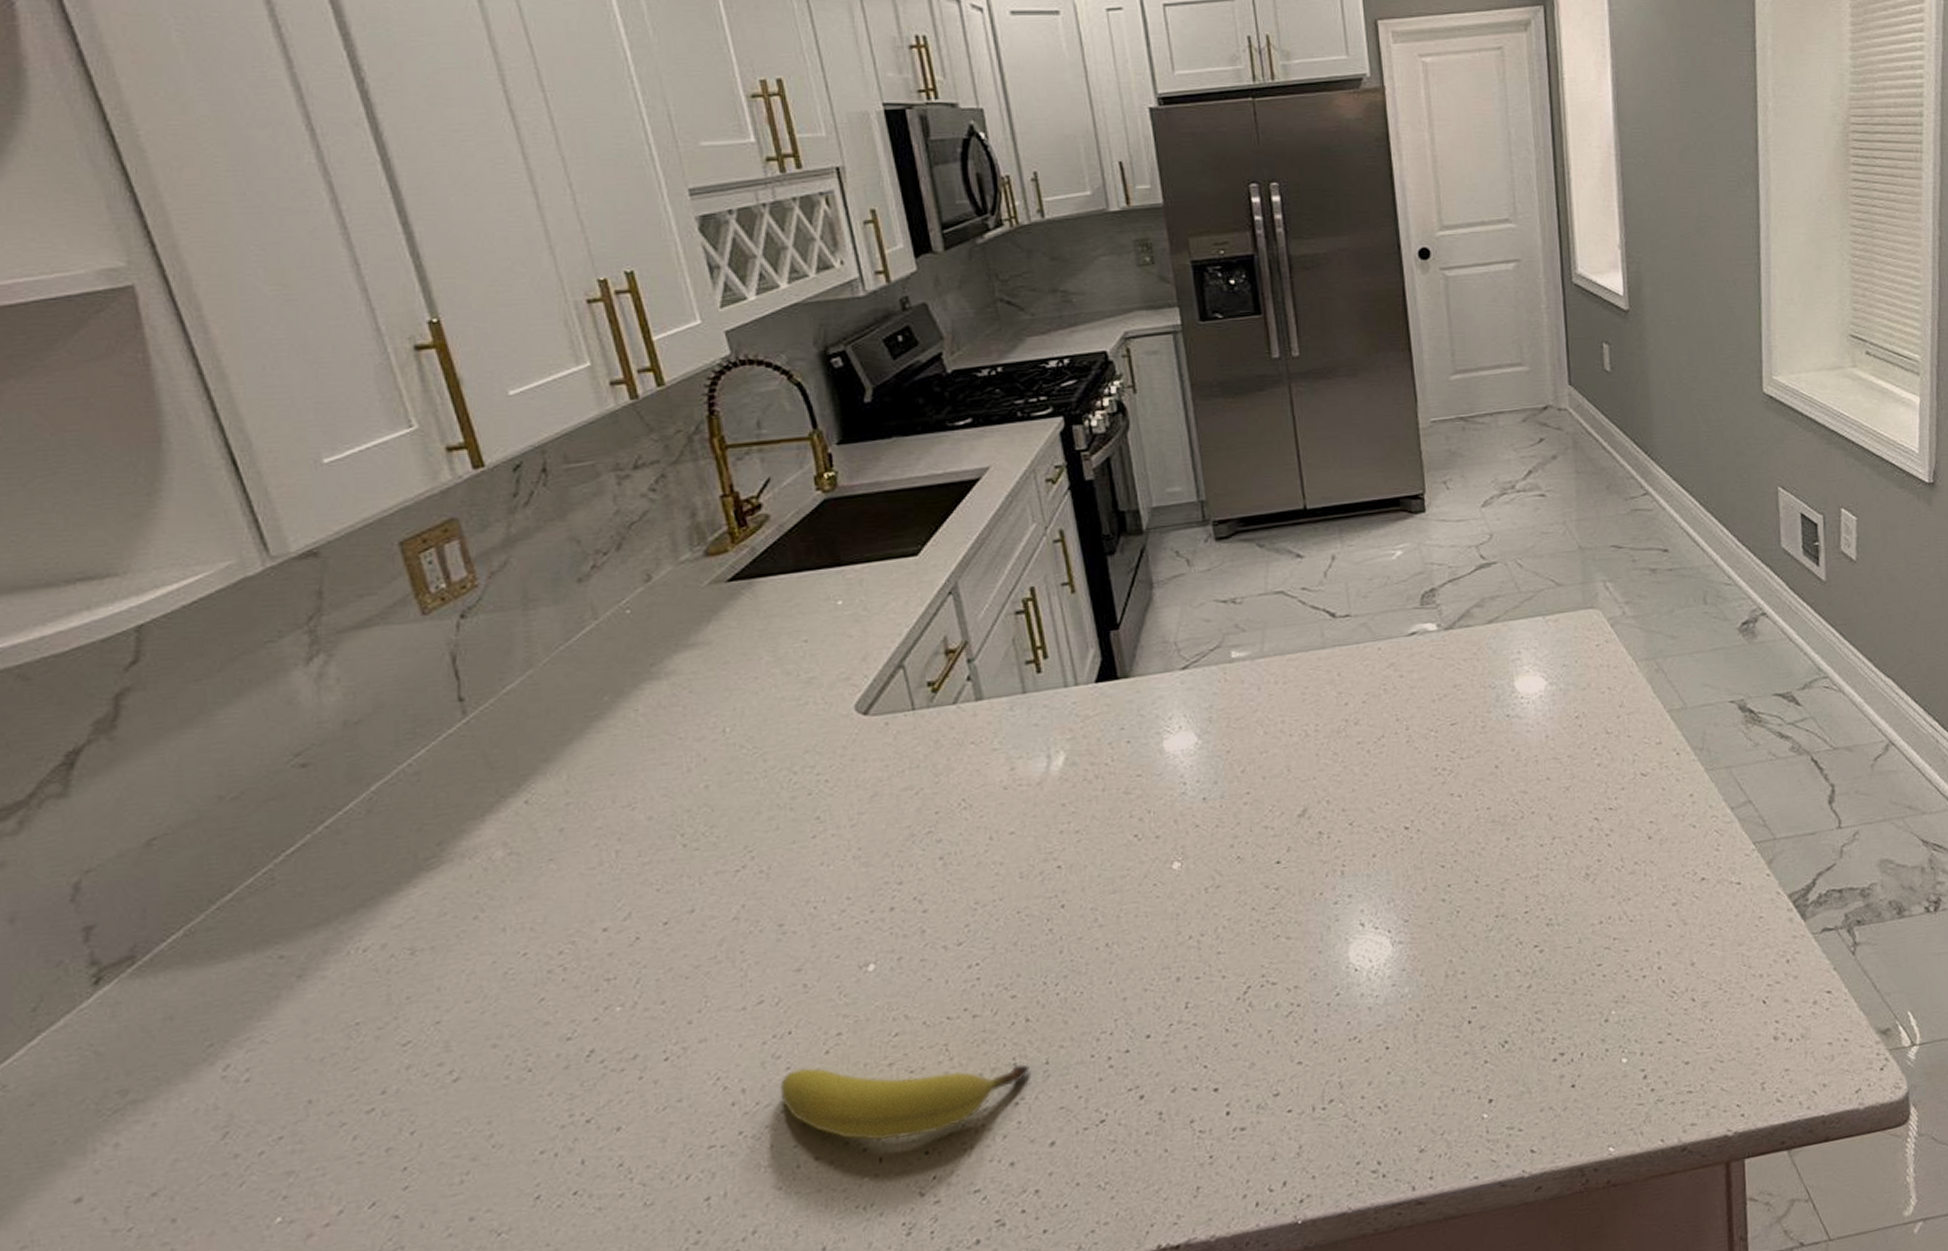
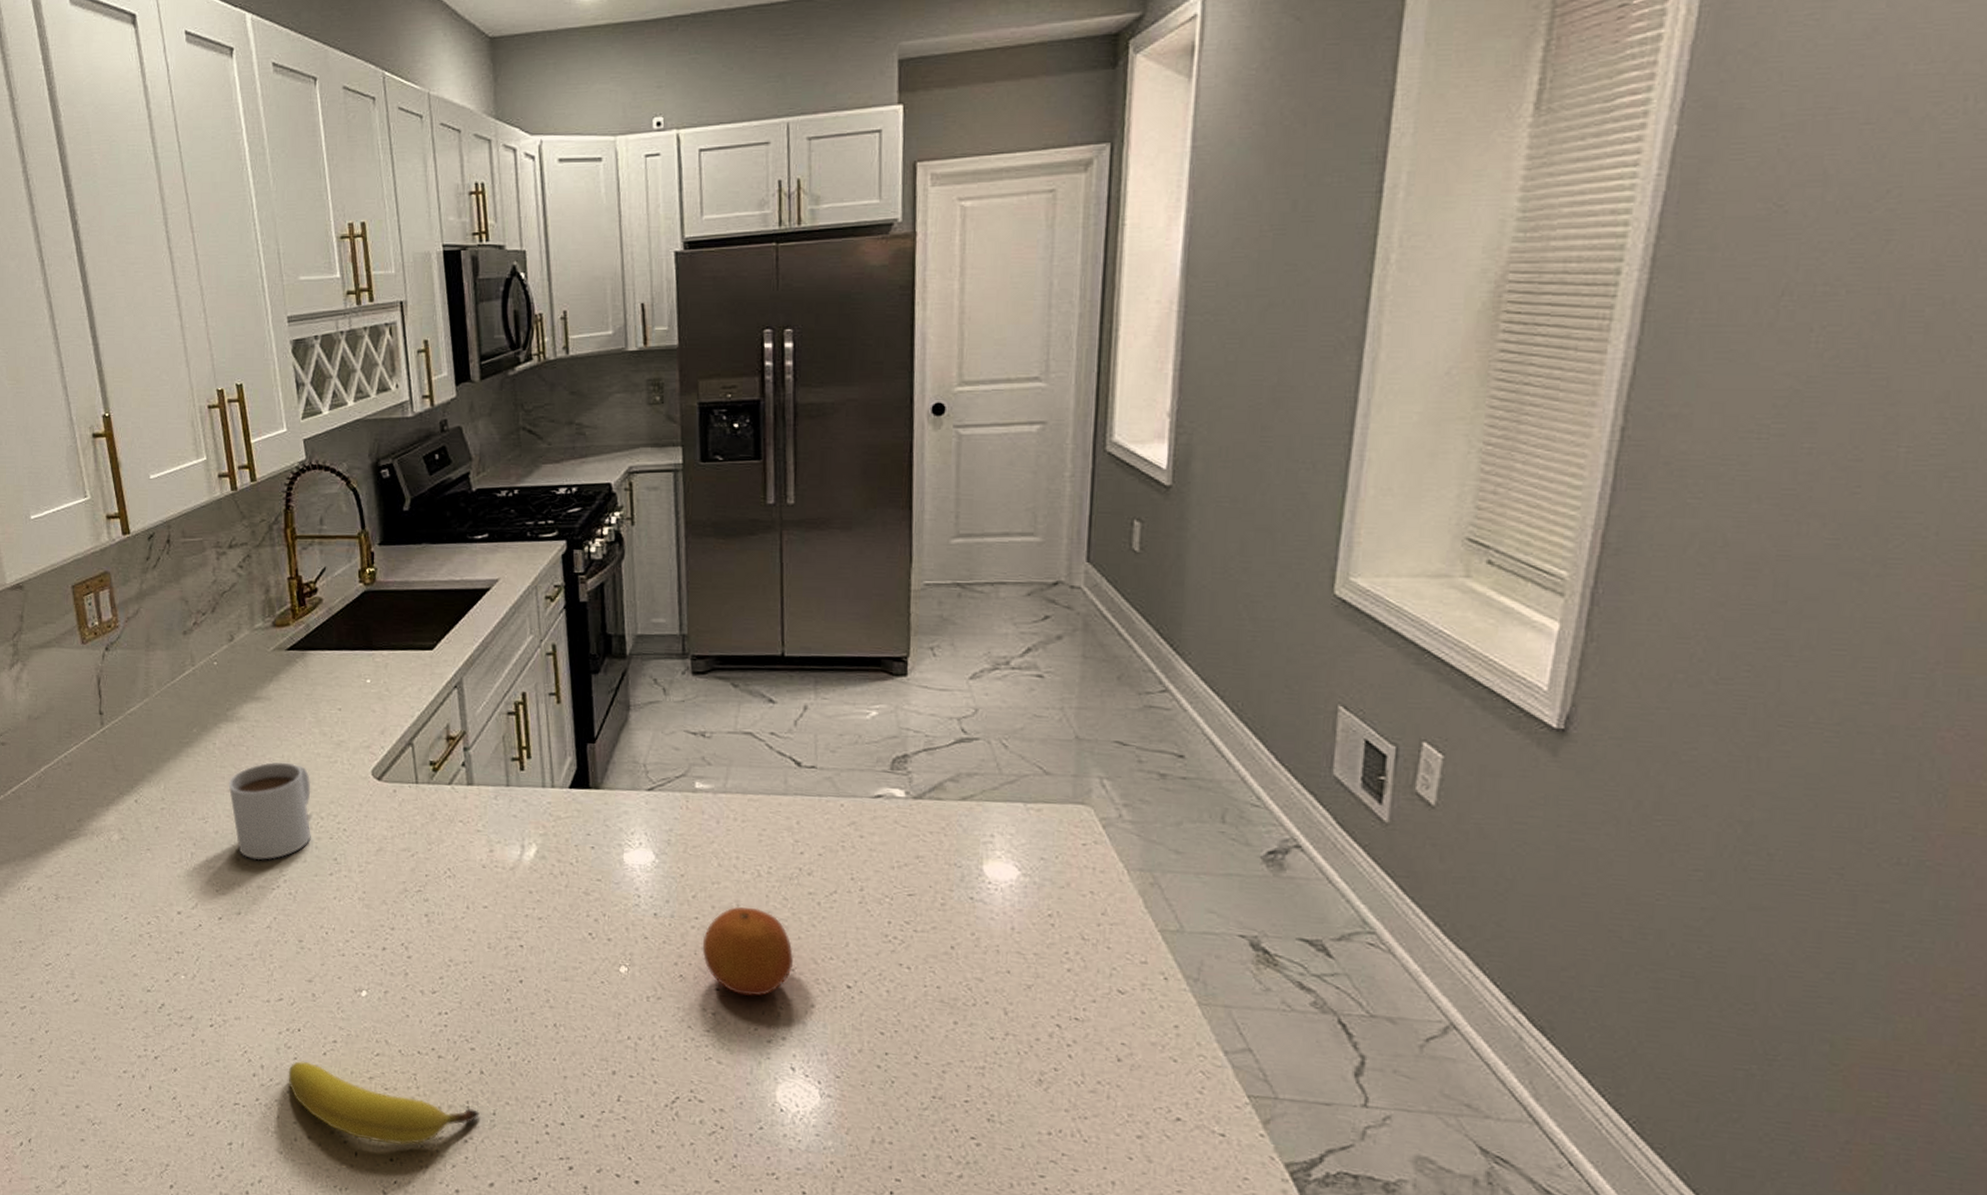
mug: none [661,715,783,842] -> present [228,762,311,860]
fruit: none [1257,769,1351,862] -> present [702,906,794,996]

